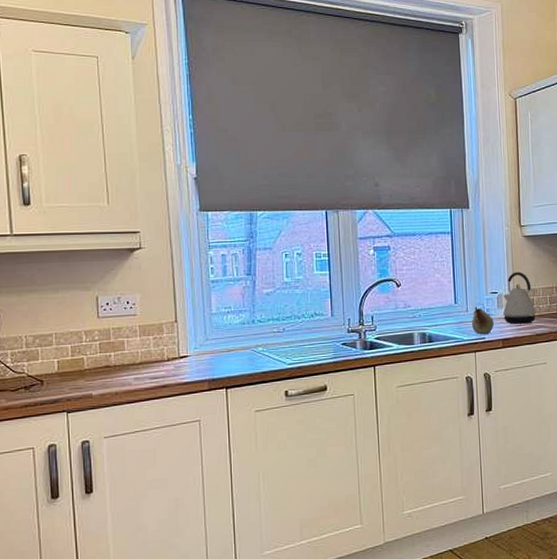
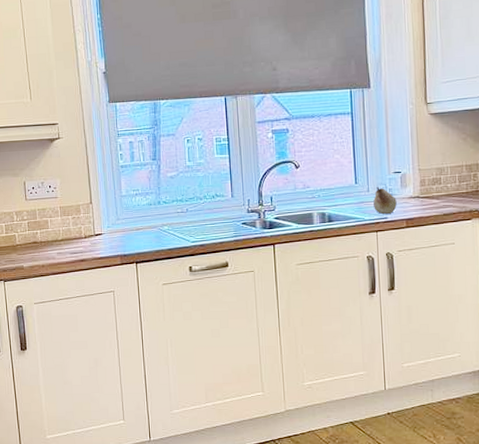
kettle: present [502,272,536,324] -> none [406,150,443,204]

